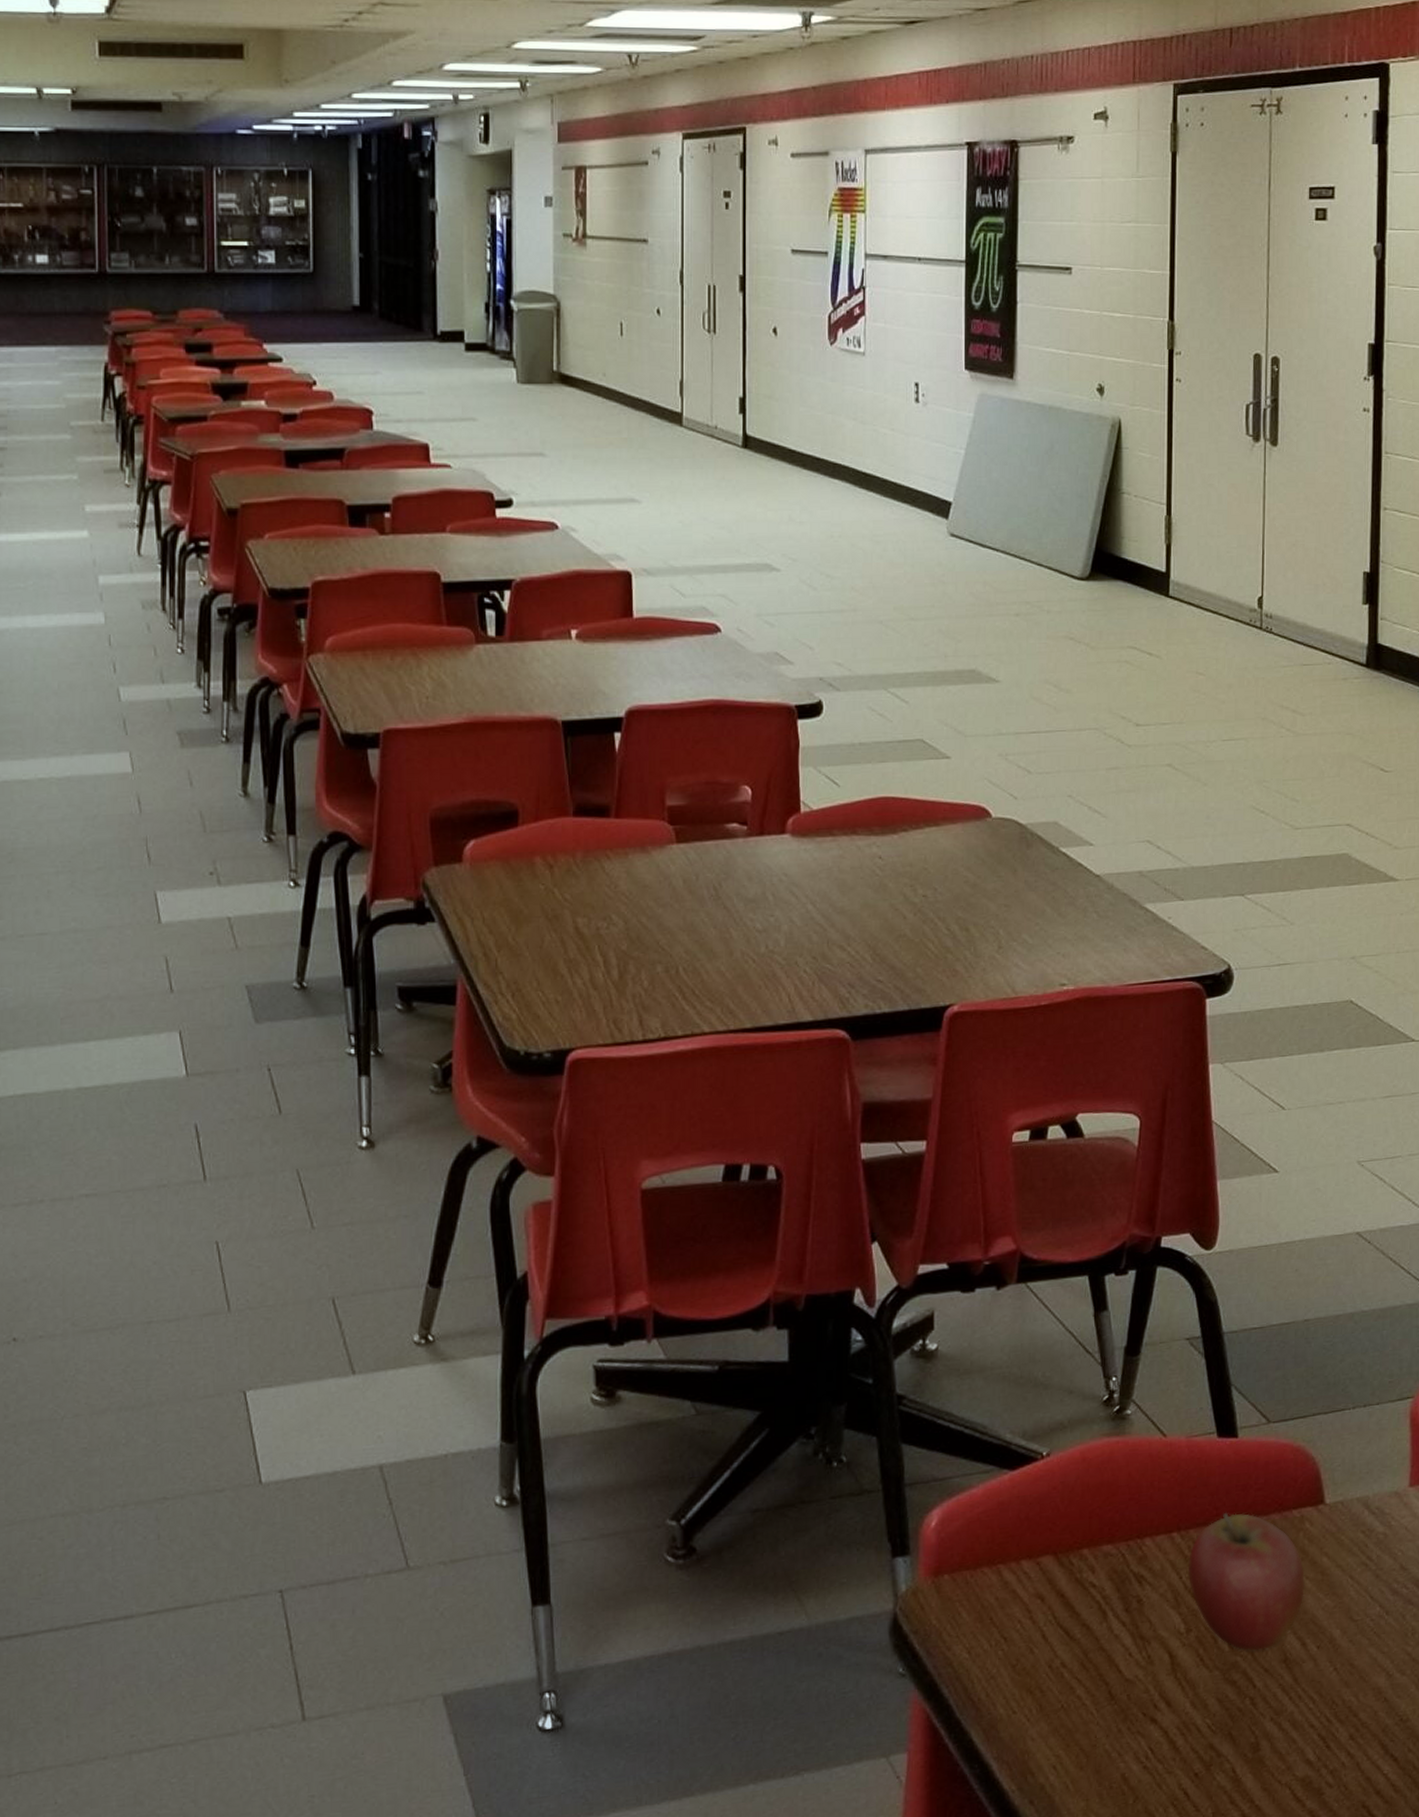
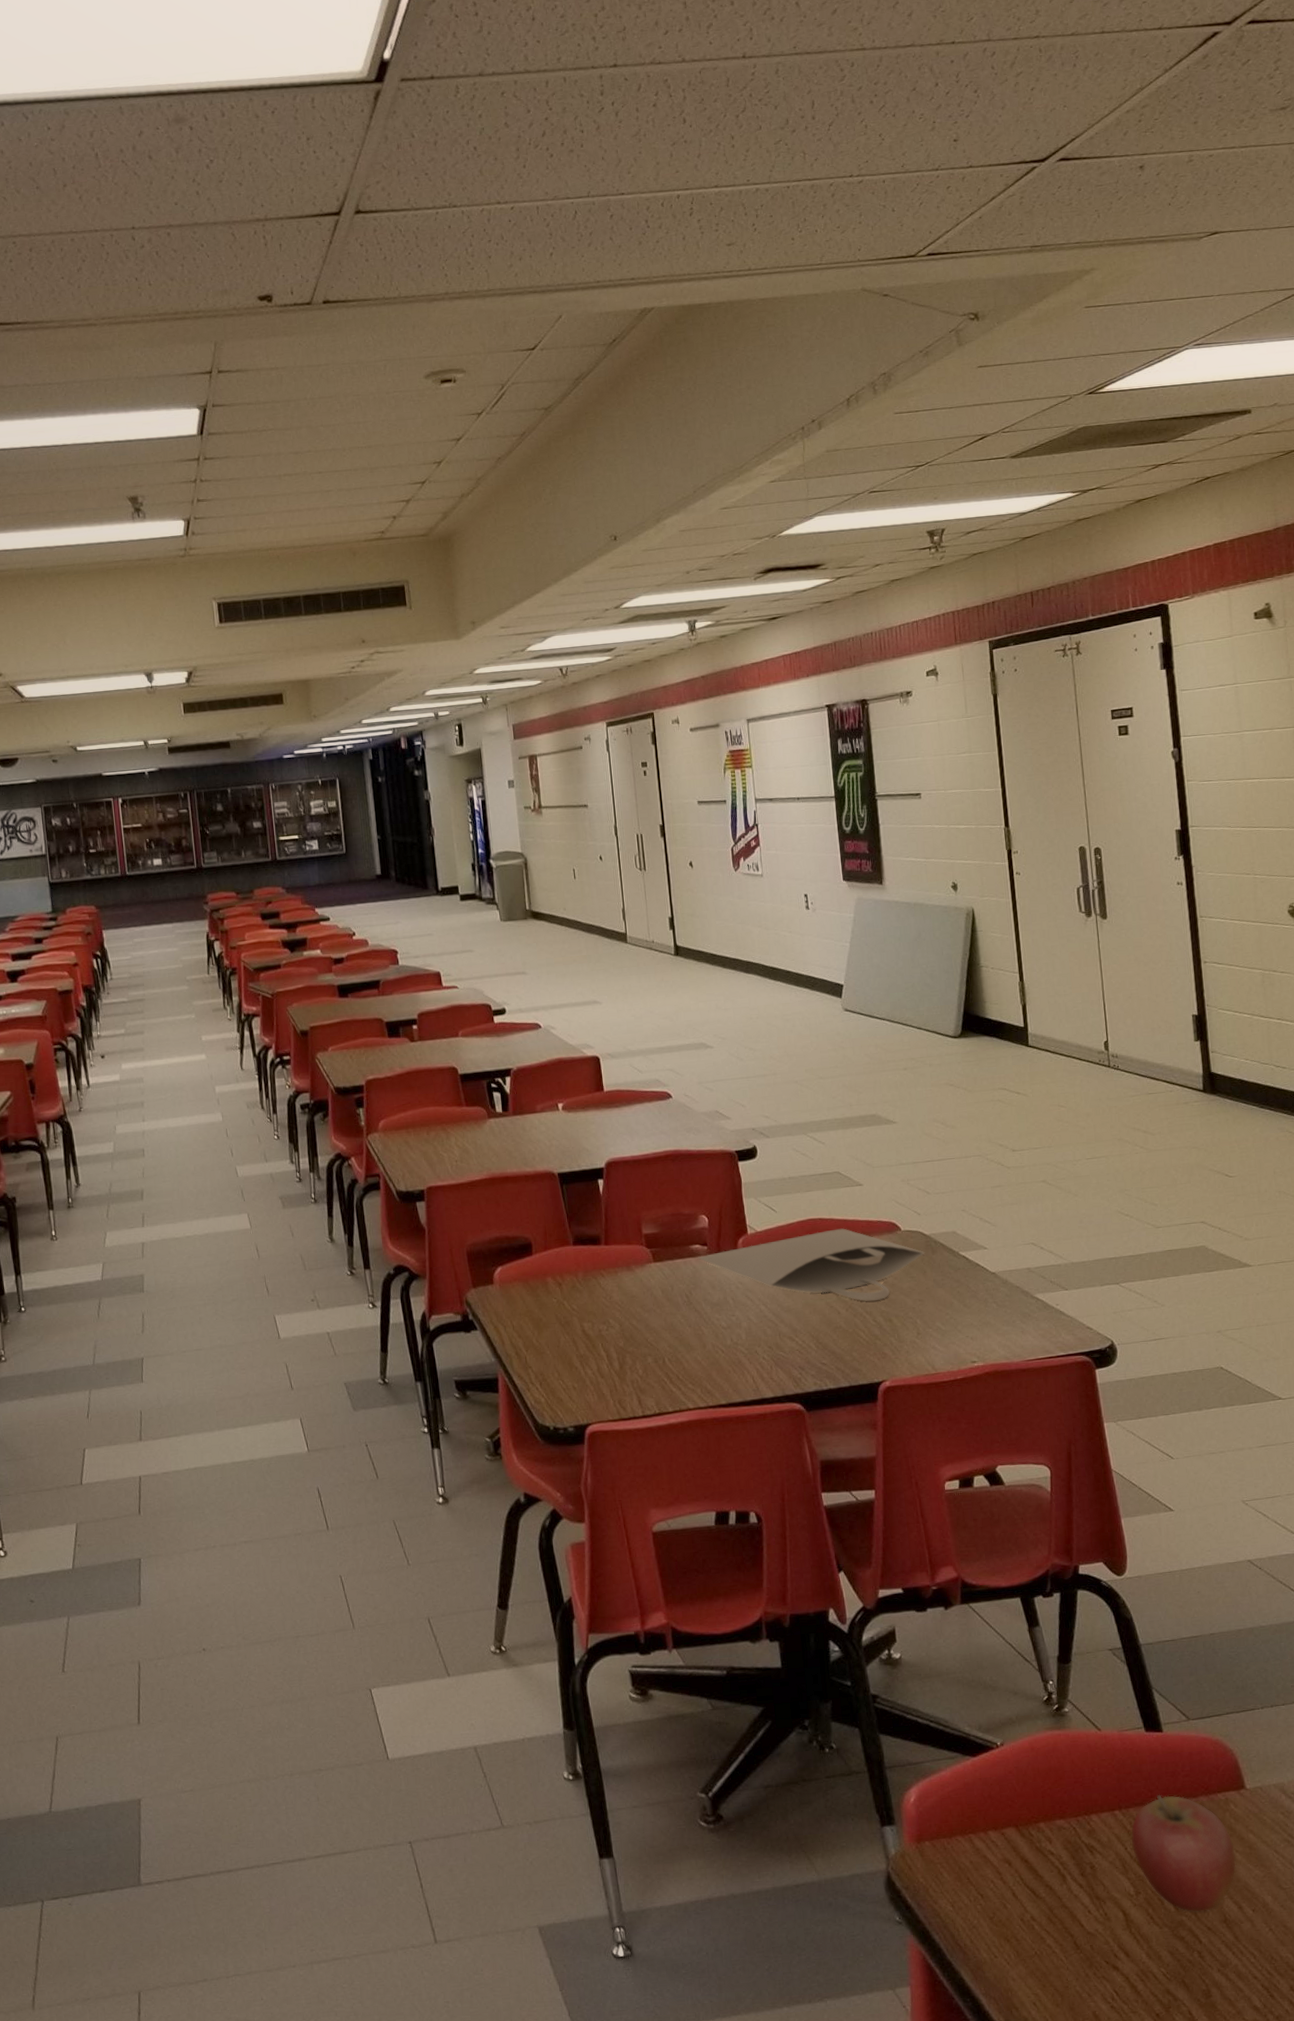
tote bag: none [733,811,1018,905] -> present [697,1228,925,1301]

